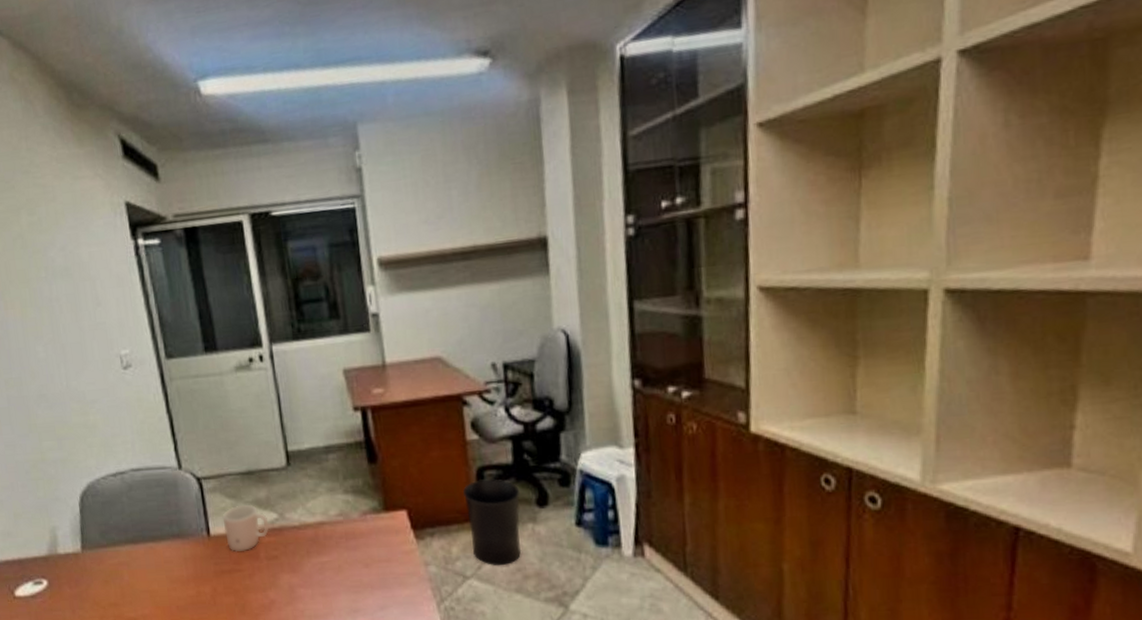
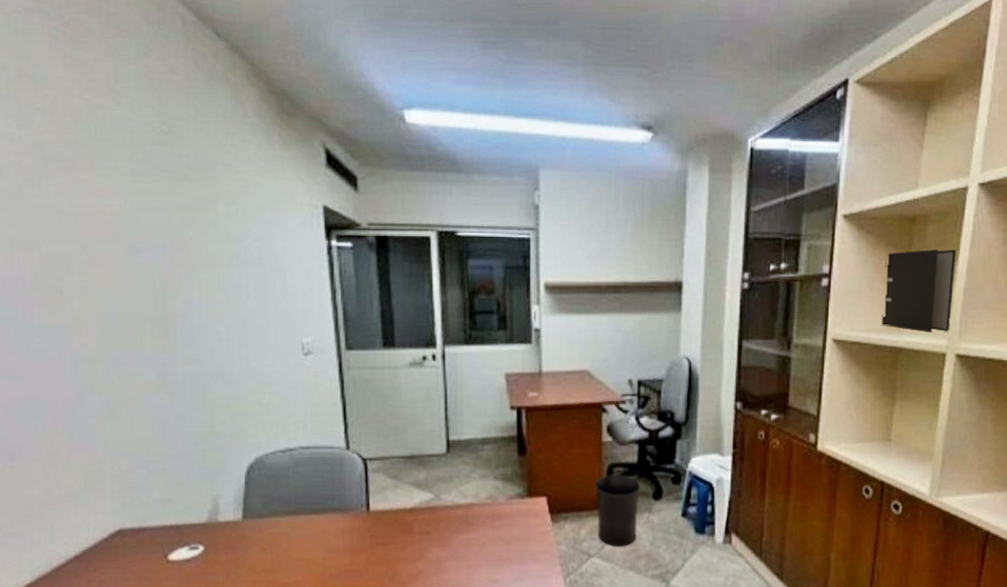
mug: present [222,504,269,553] -> none [382,485,425,527]
binder: none [825,145,932,264] -> present [882,249,957,332]

